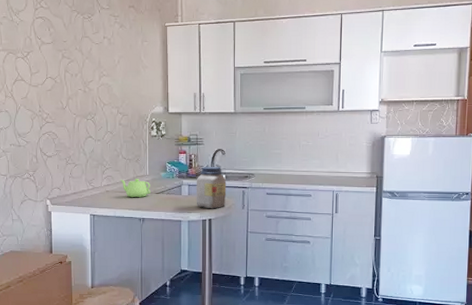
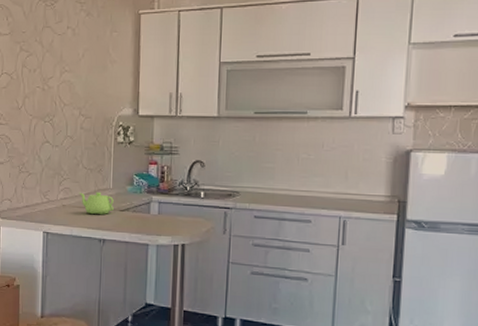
jar: present [196,166,227,209] -> none [167,180,205,233]

